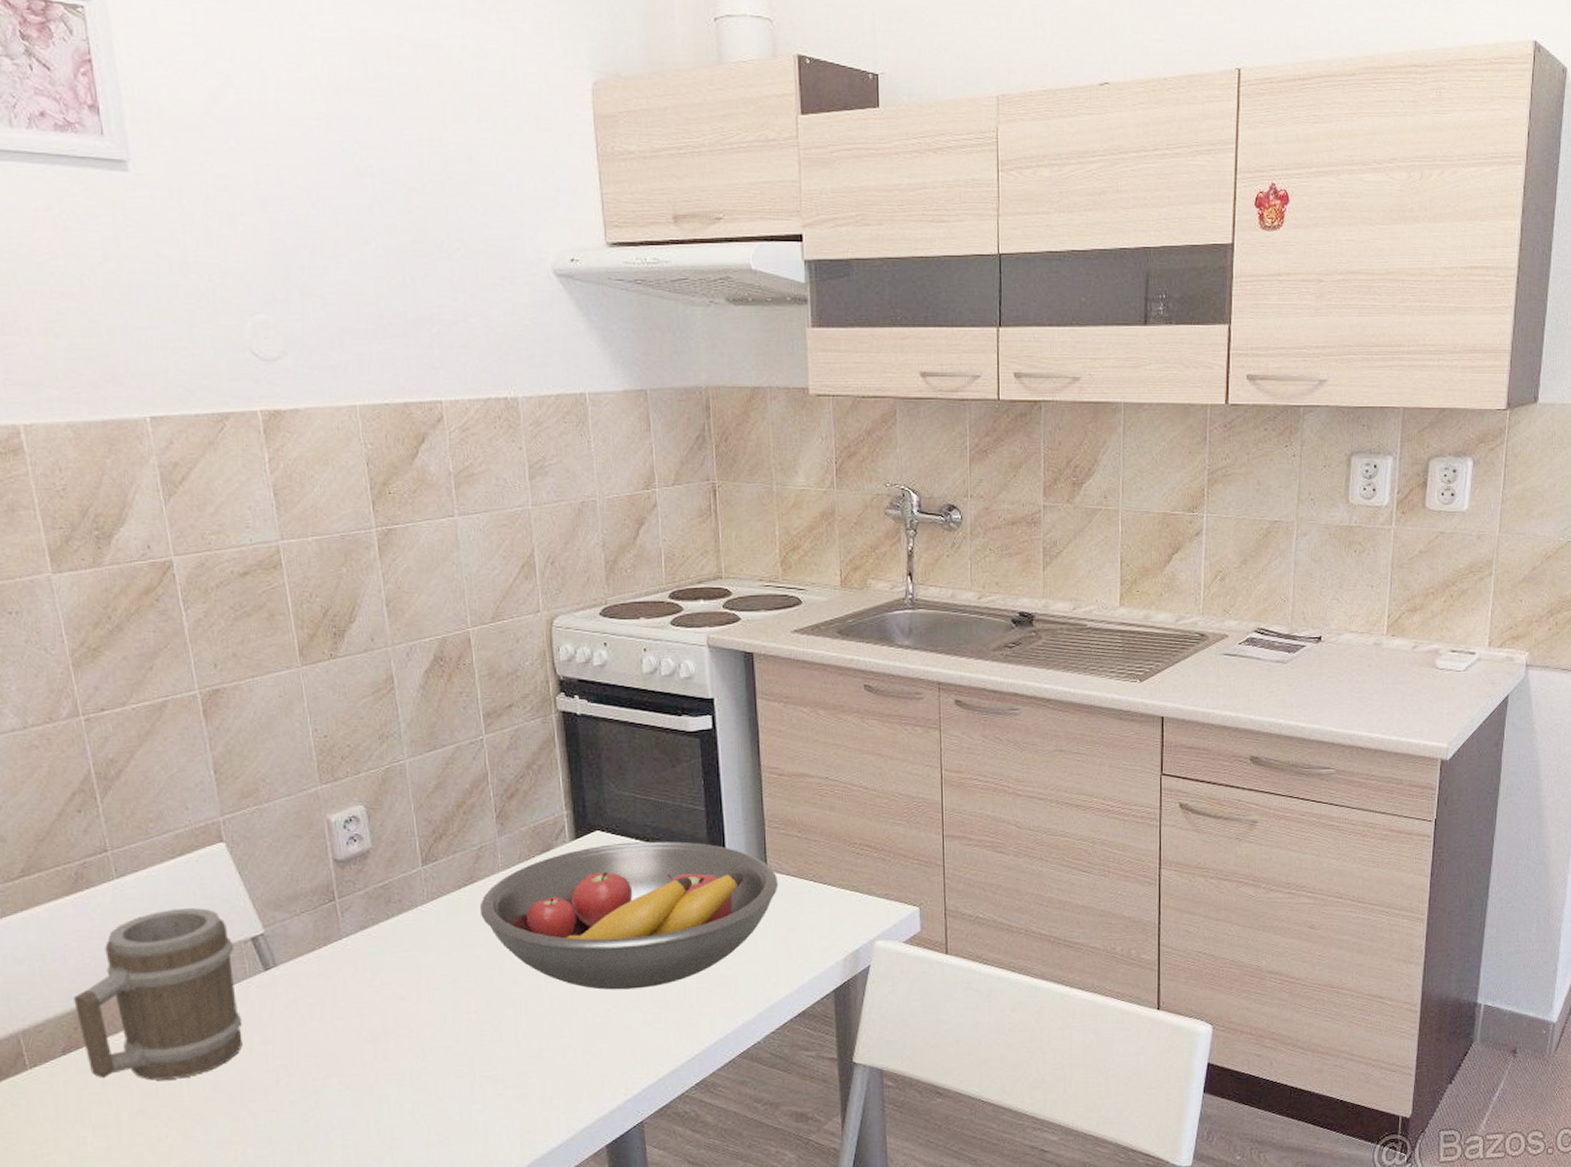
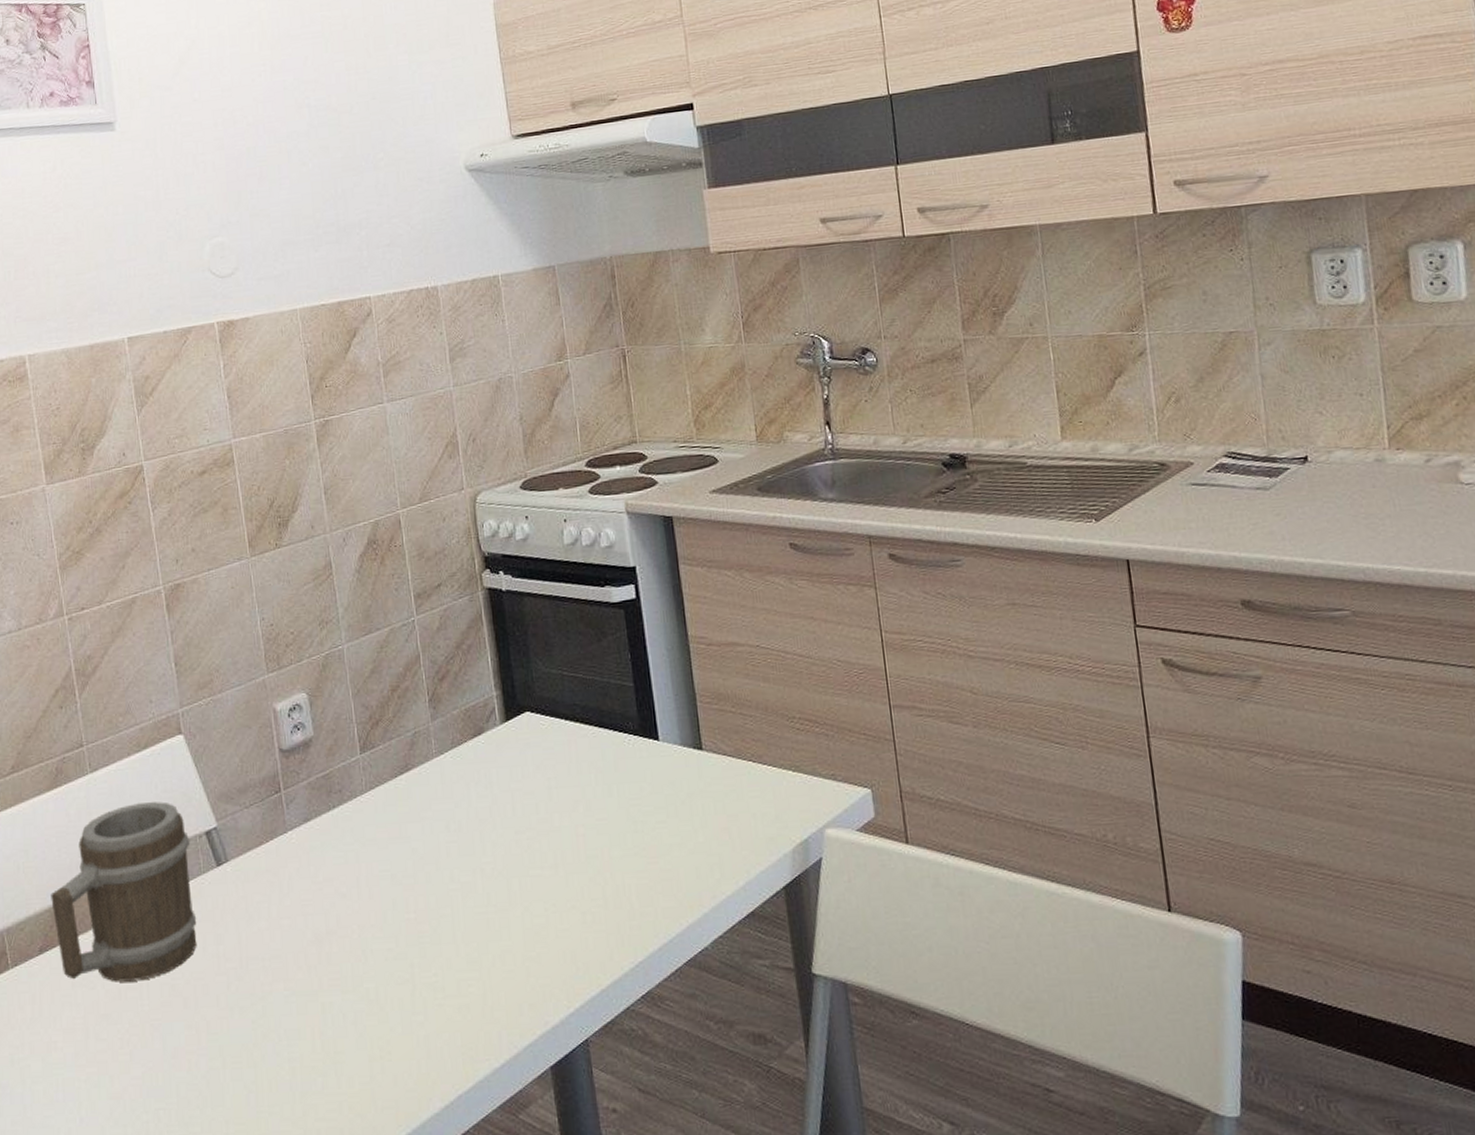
fruit bowl: present [480,840,779,990] -> none [416,720,716,887]

